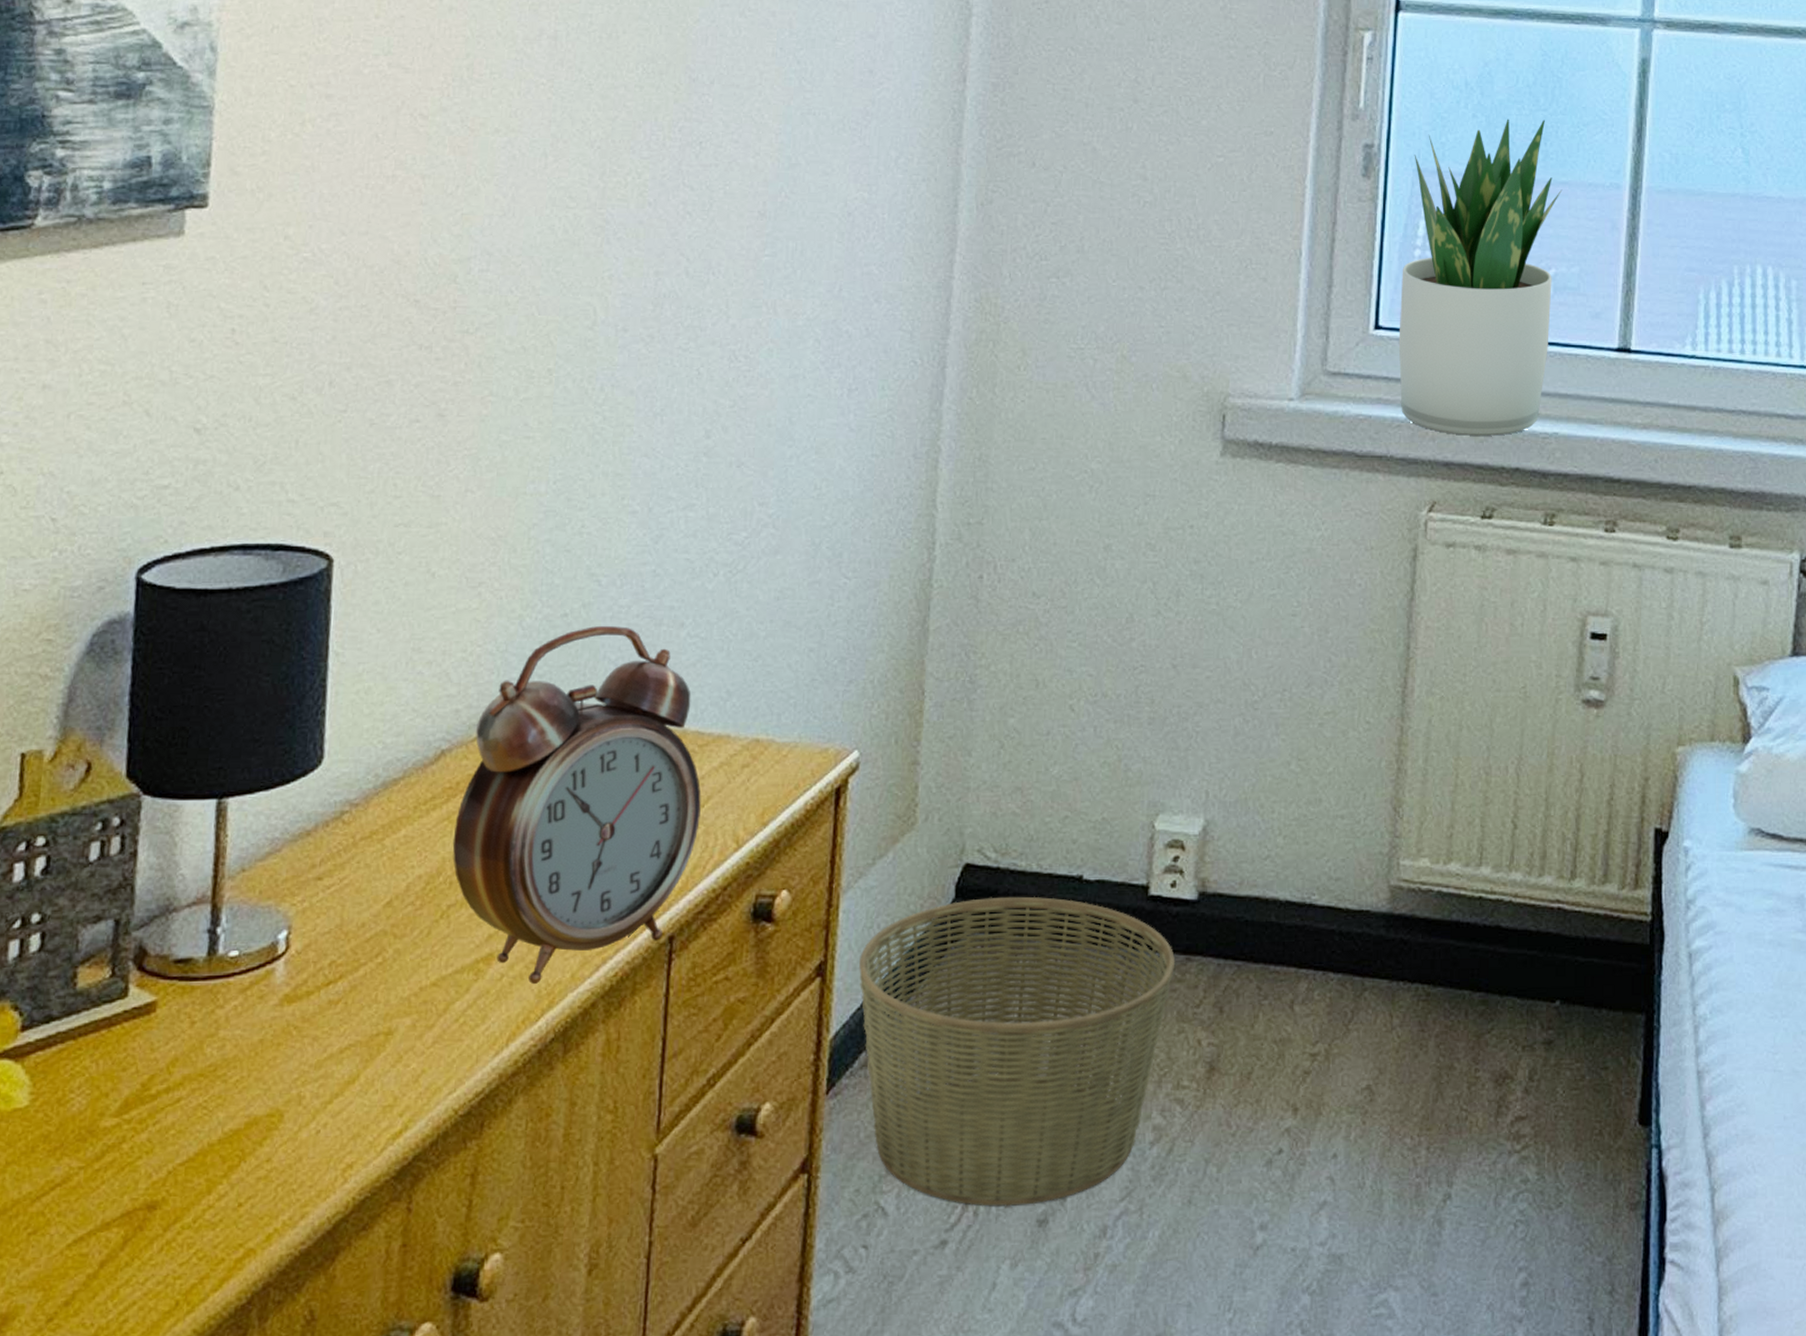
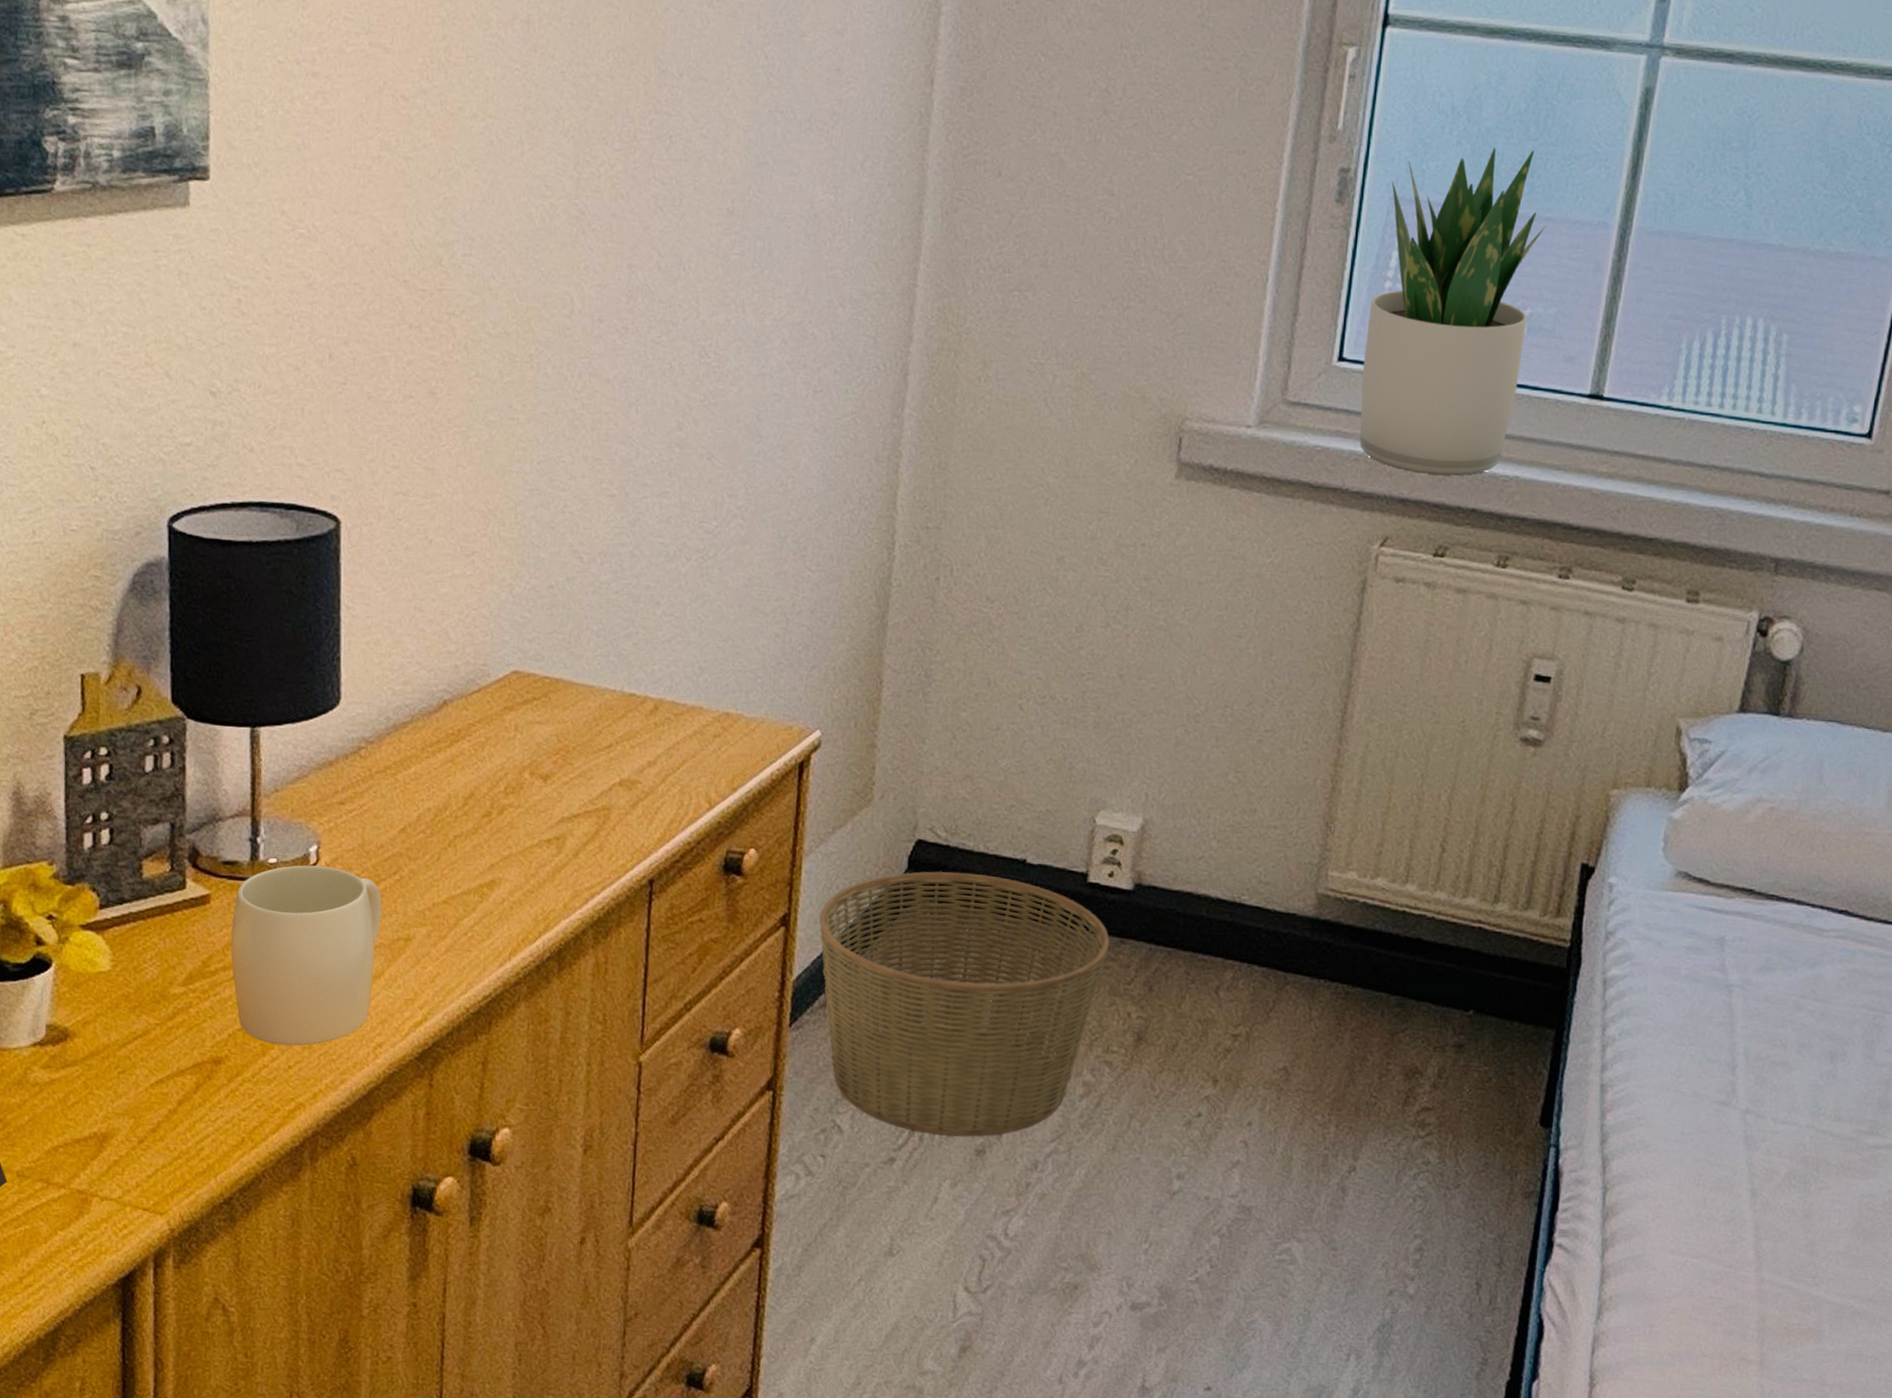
mug: none [176,955,361,1178] -> present [230,865,382,1046]
alarm clock: present [452,625,701,984] -> none [456,598,677,910]

